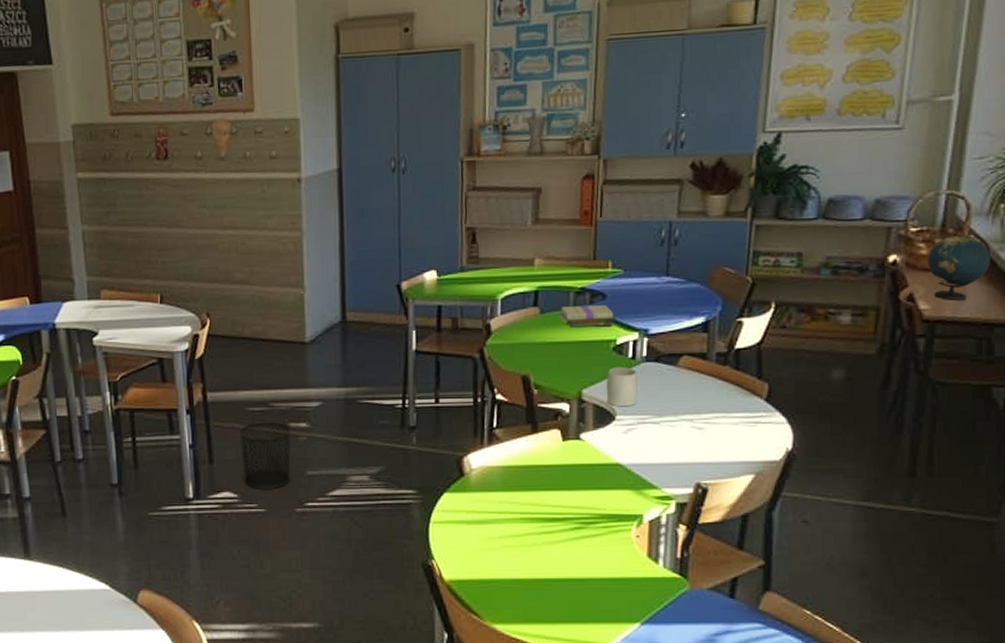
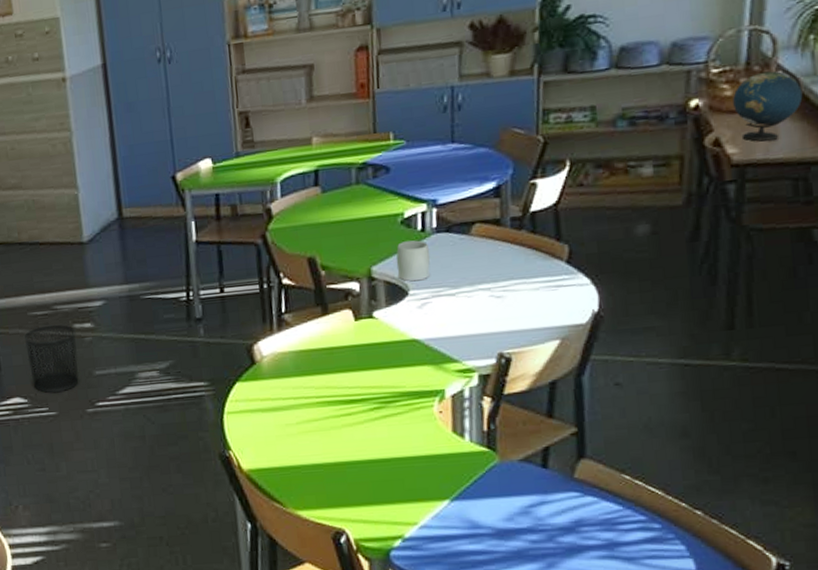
books: present [558,305,616,328] -> none [341,178,402,205]

